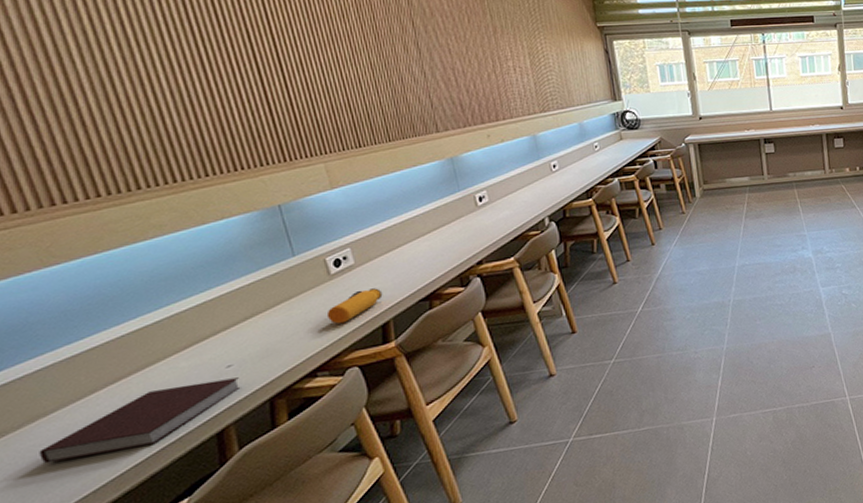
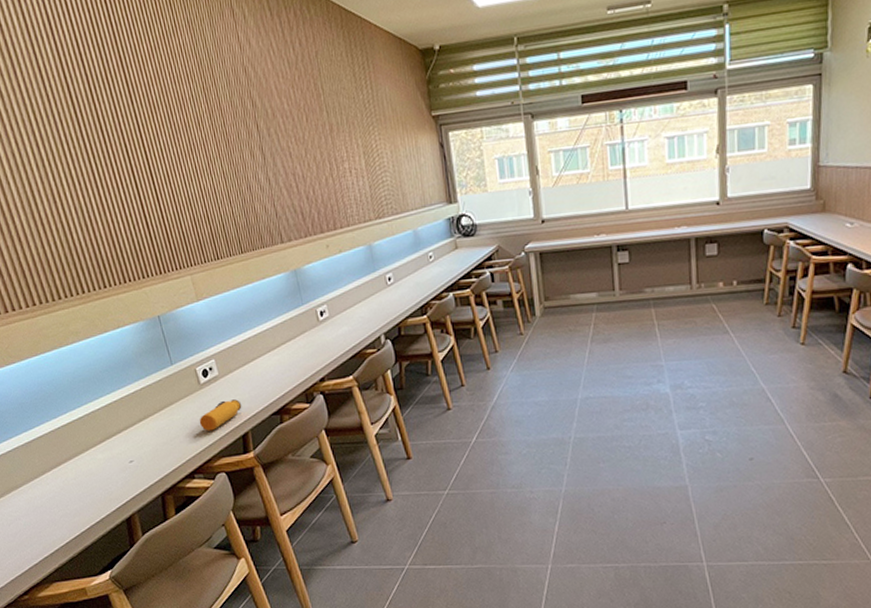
notebook: present [39,377,241,464] -> none [16,472,141,527]

